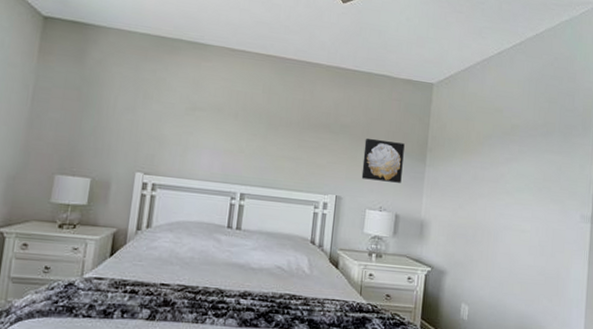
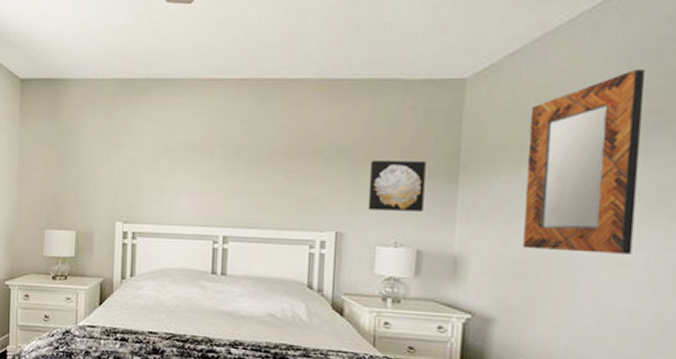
home mirror: none [466,94,539,224] -> present [523,70,646,254]

